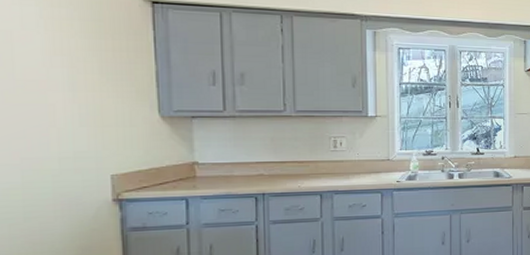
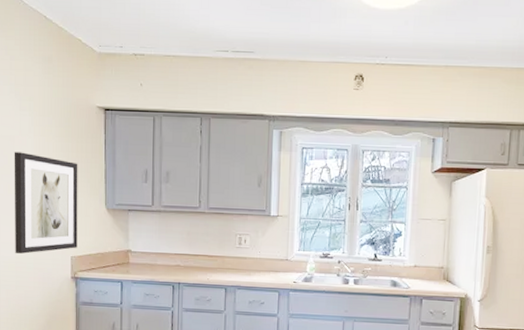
wall art: none [12,50,121,177] -> present [14,152,78,254]

